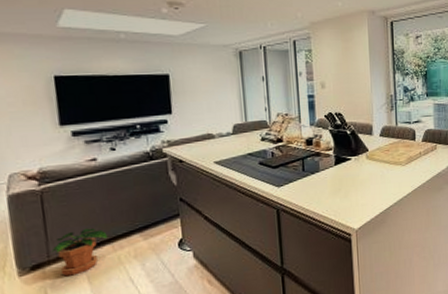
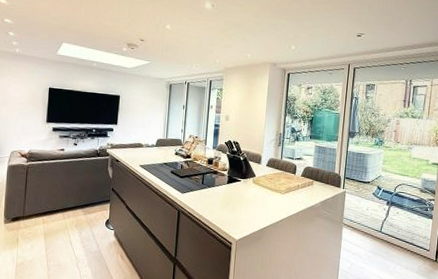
potted plant: present [50,228,108,277] -> none [25,198,62,231]

